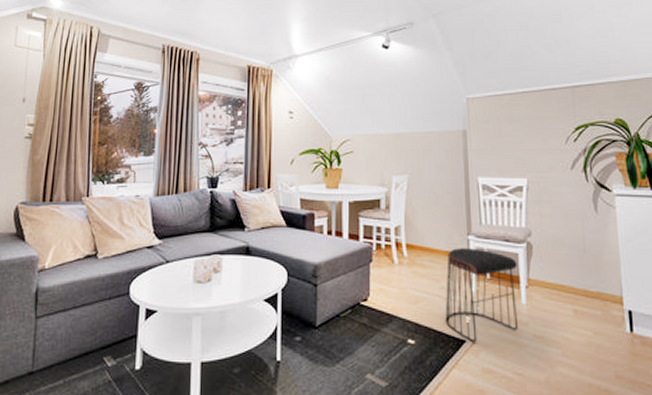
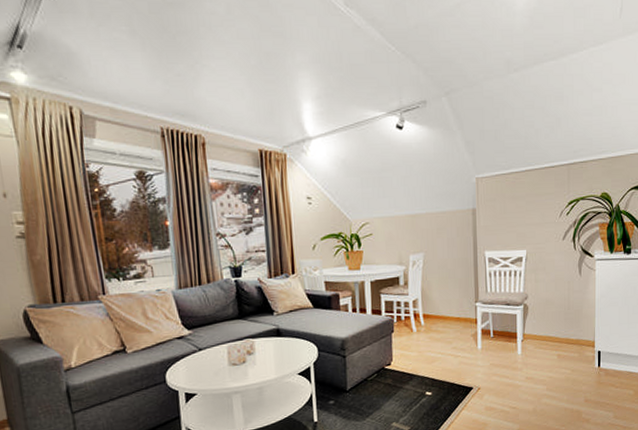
stool: present [445,248,519,343] -> none [456,313,515,389]

